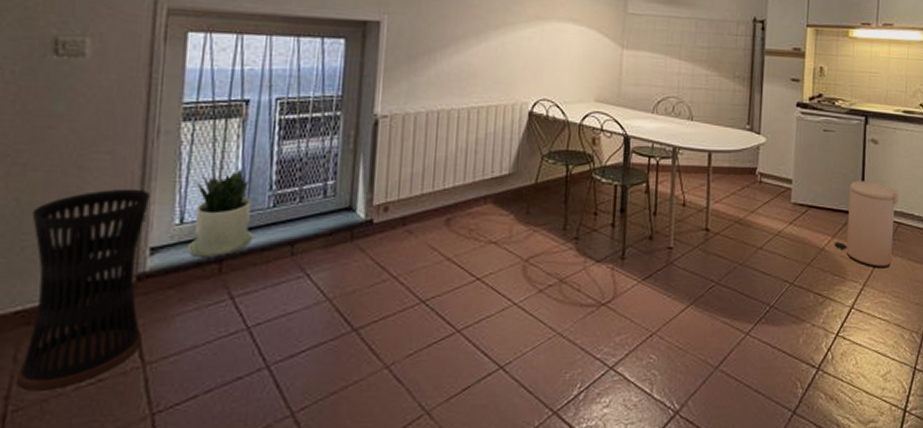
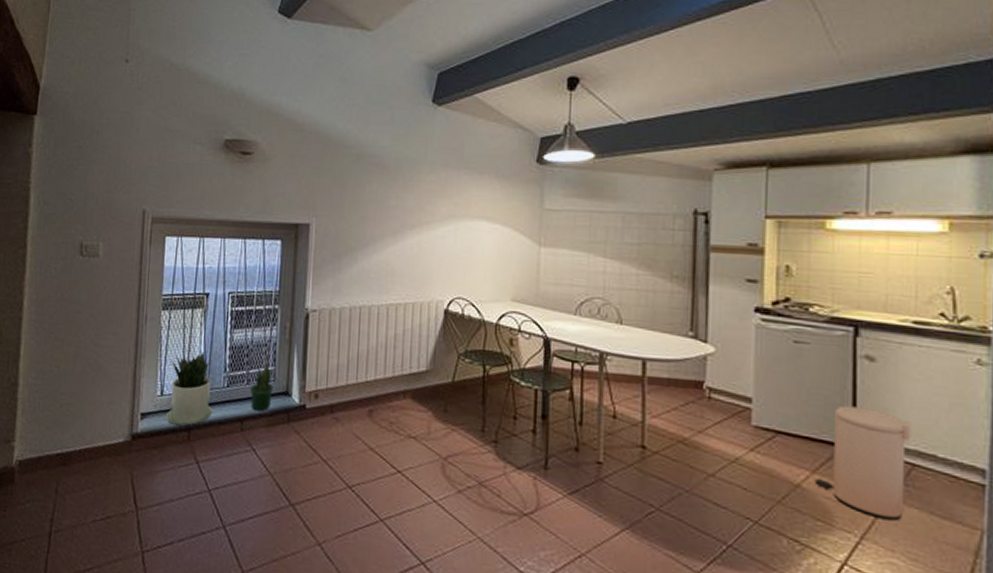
umbrella stand: present [17,188,150,391] -> none [58,363,141,519]
planter: none [303,174,335,232] -> present [250,360,274,412]

